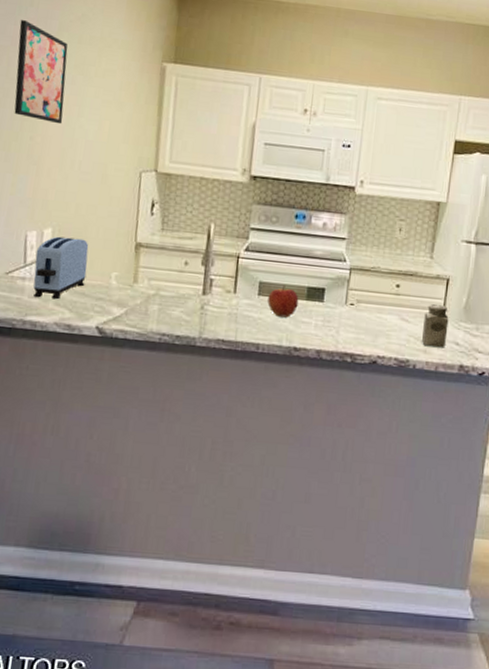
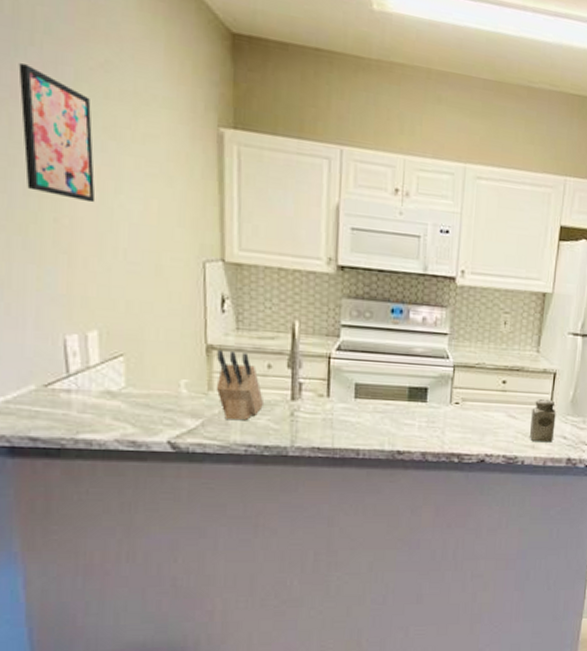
toaster: present [33,236,89,300] -> none [80,340,149,414]
knife block: none [140,247,180,312] -> present [216,349,265,421]
apple: present [267,285,299,318] -> none [366,386,400,420]

